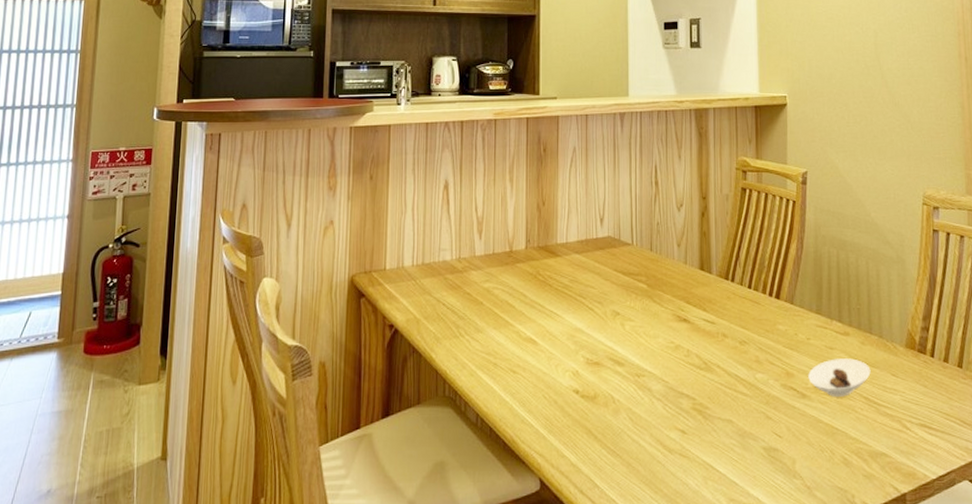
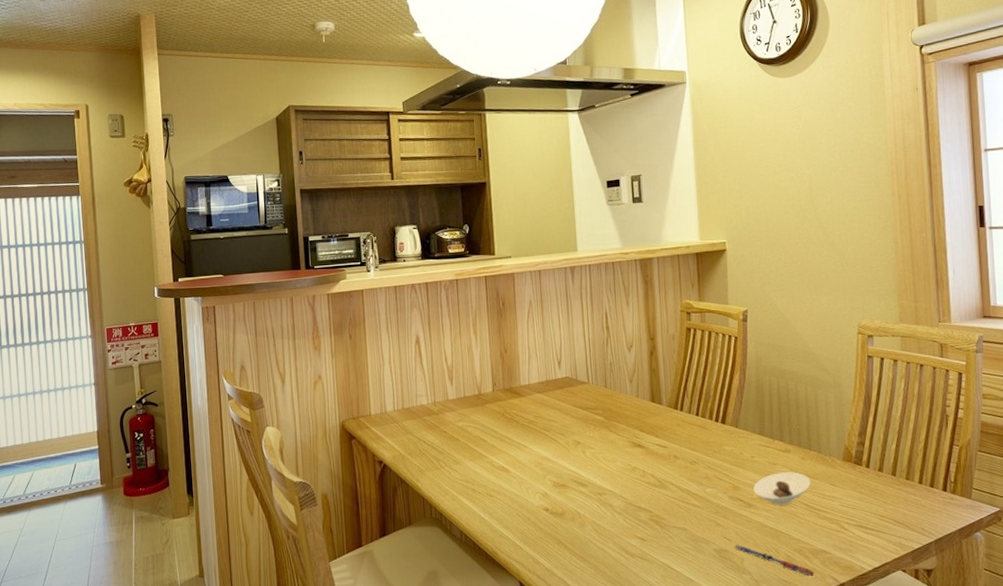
pen: none [785,441,873,484] -> present [734,544,815,576]

